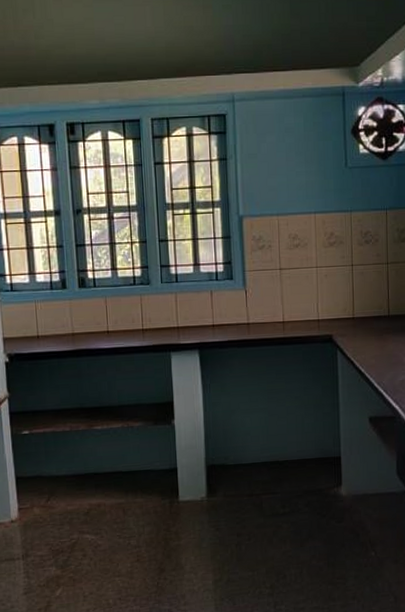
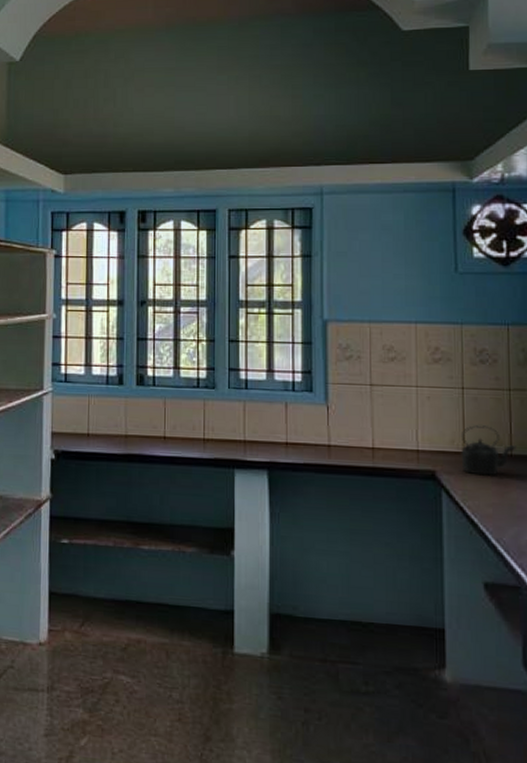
kettle: none [351,294,393,335] -> present [460,425,517,476]

